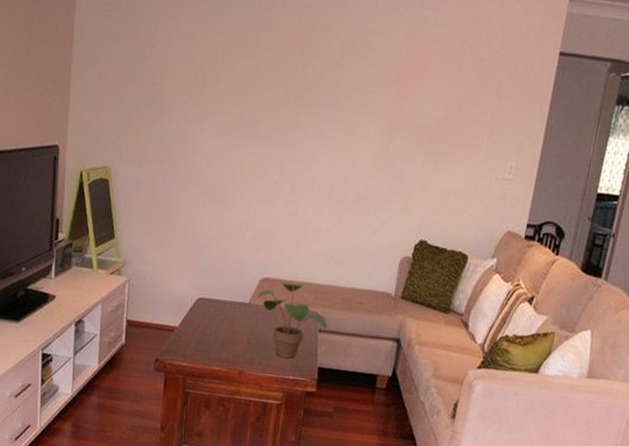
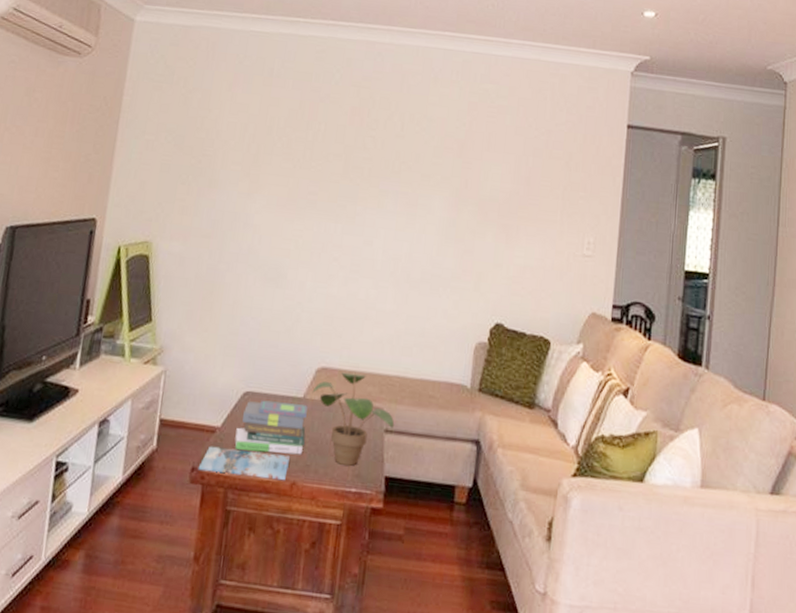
magazine: none [161,342,239,370] -> present [198,446,291,481]
books: none [191,305,253,350] -> present [234,400,308,455]

